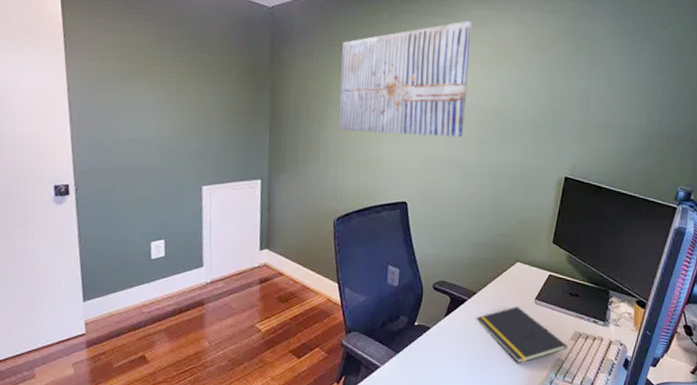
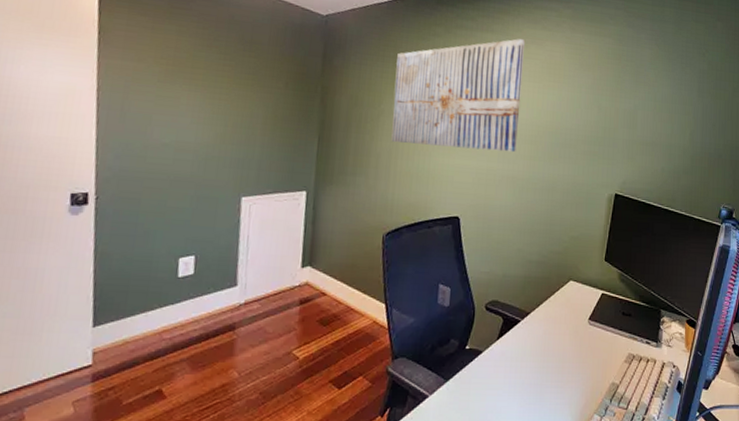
notepad: present [476,306,568,364] -> none [530,327,622,390]

